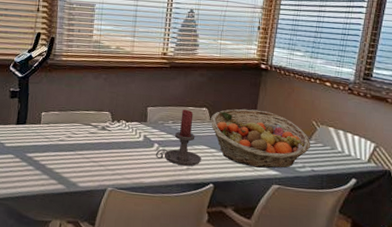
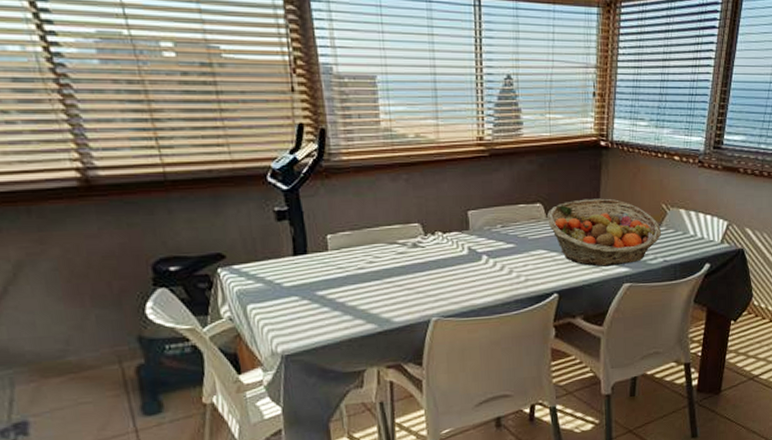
candle holder: present [156,109,202,167] -> none [486,208,542,278]

